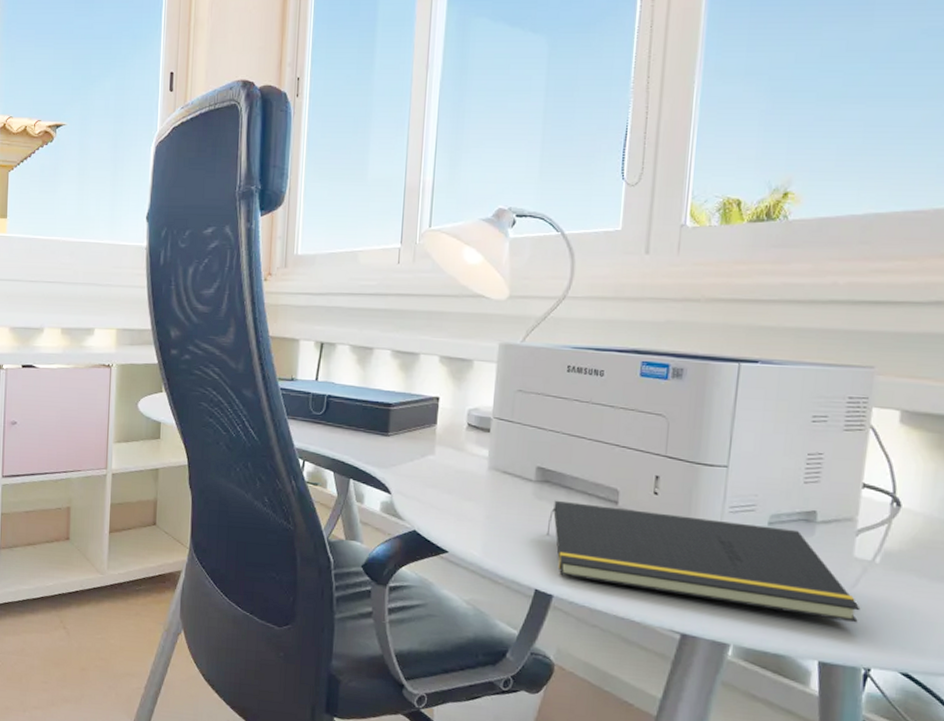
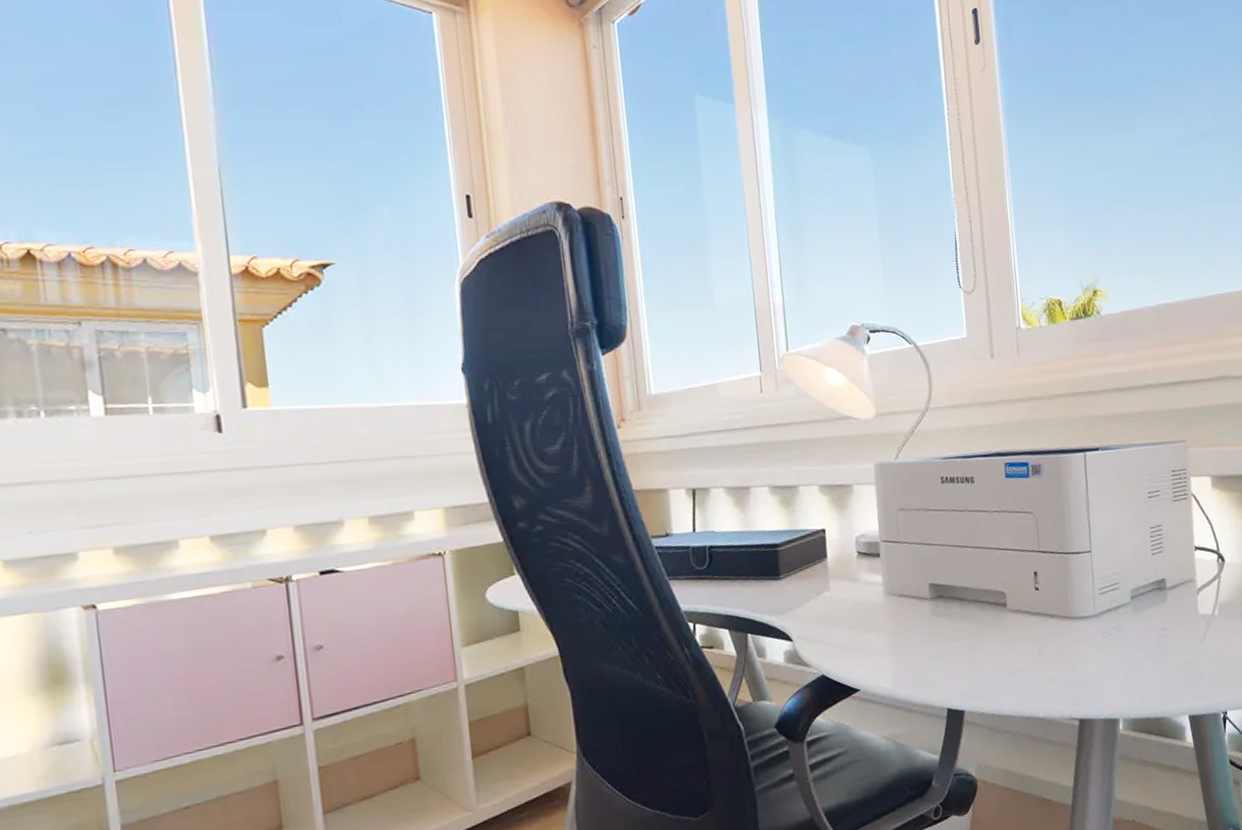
notepad: present [546,500,861,623] -> none [948,599,1211,689]

